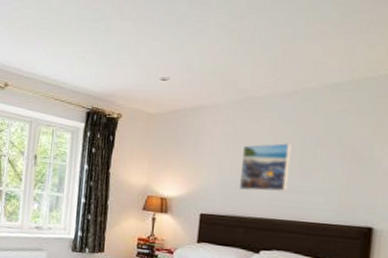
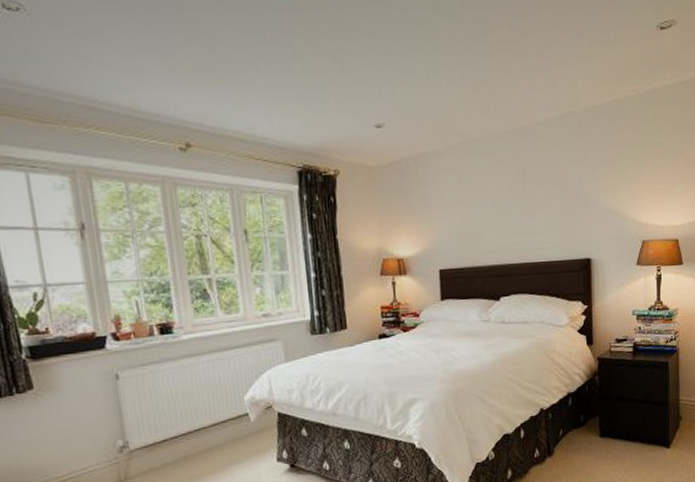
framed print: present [238,143,292,191] -> none [469,185,516,239]

